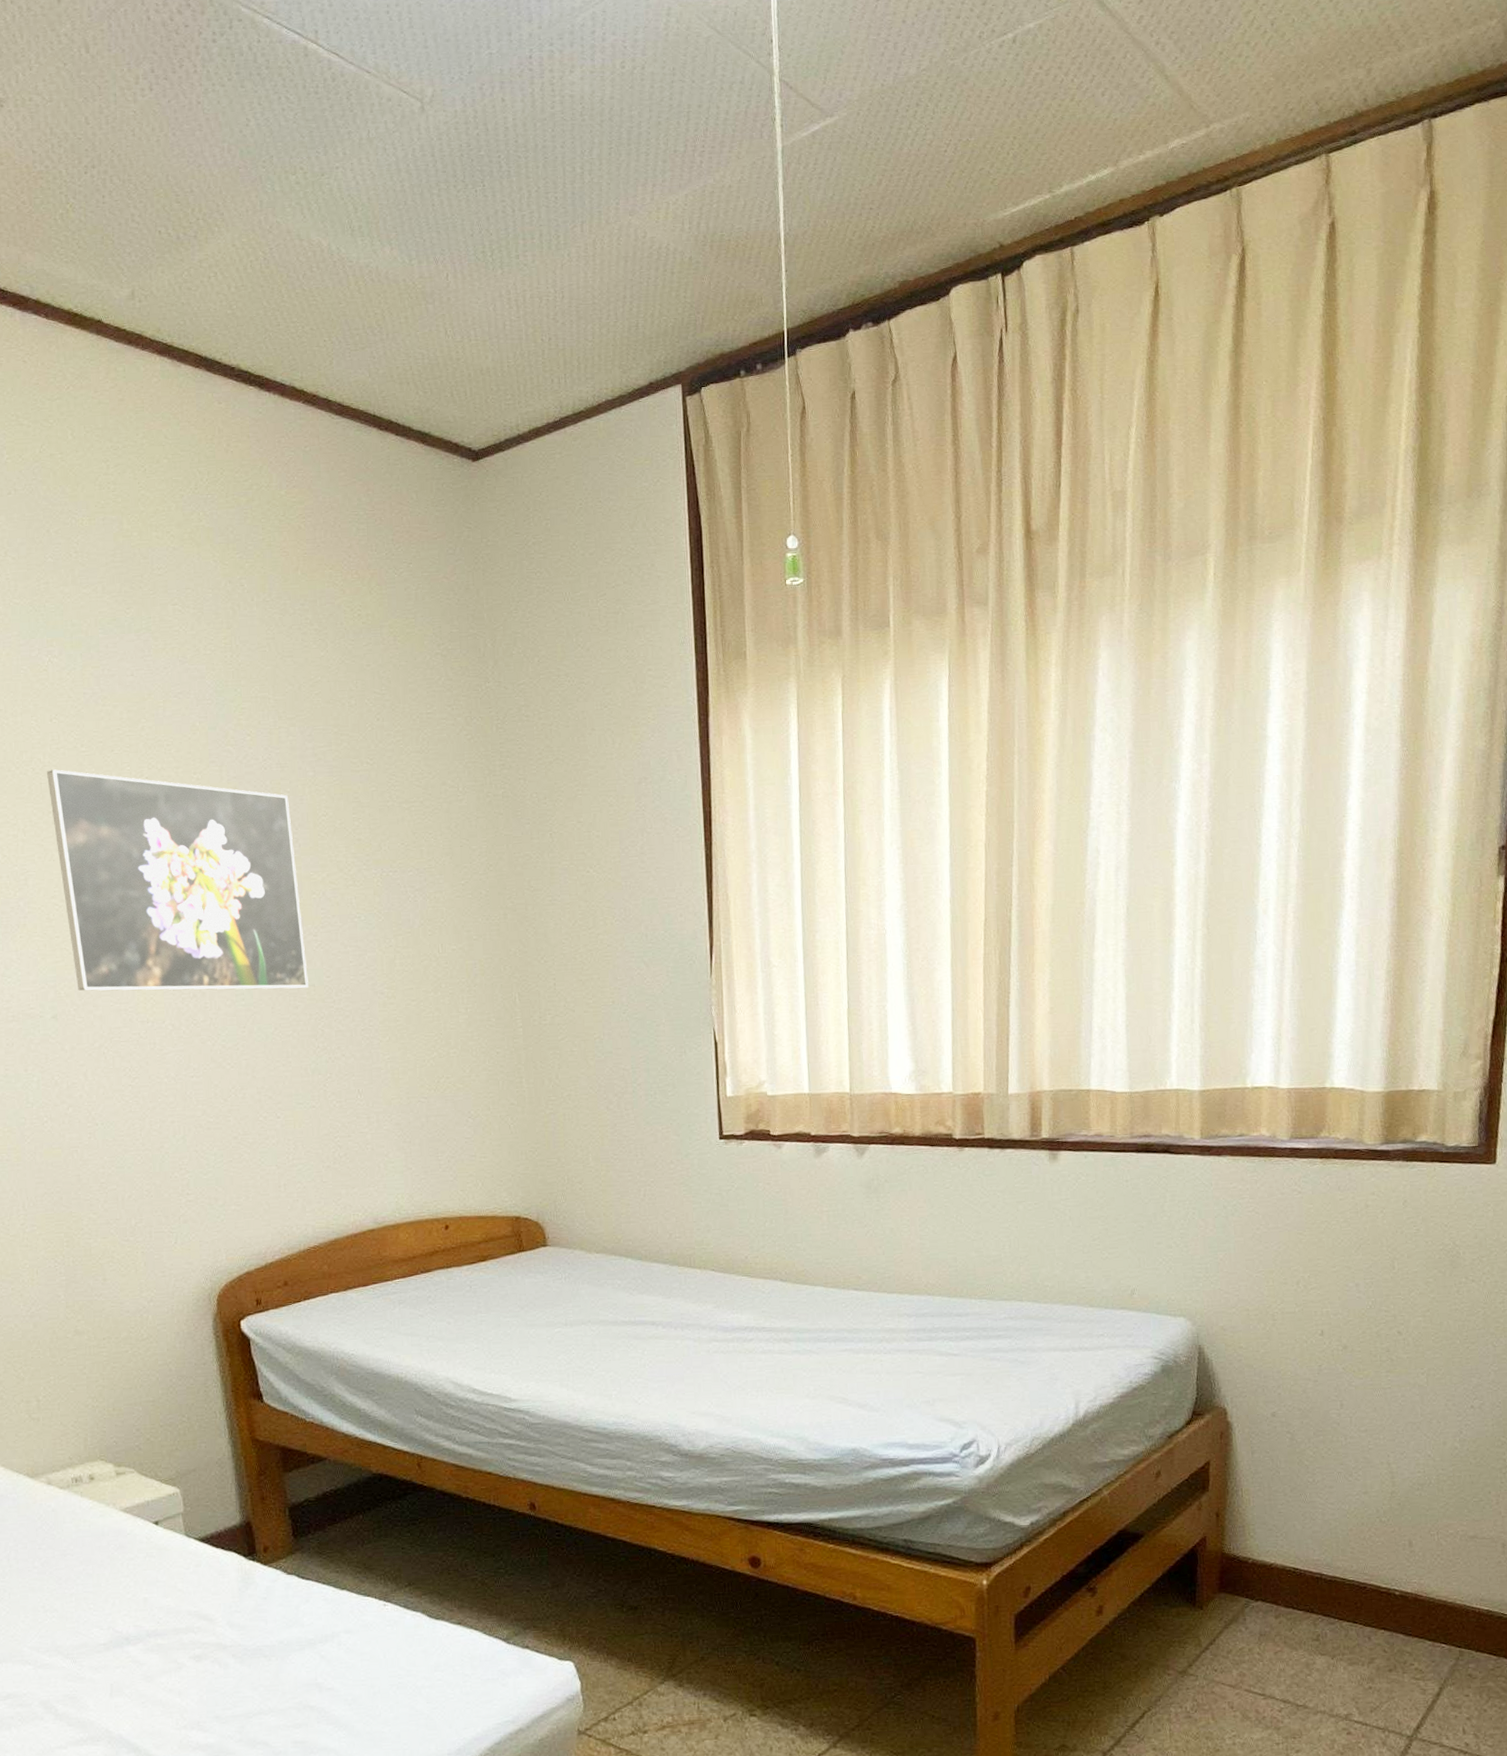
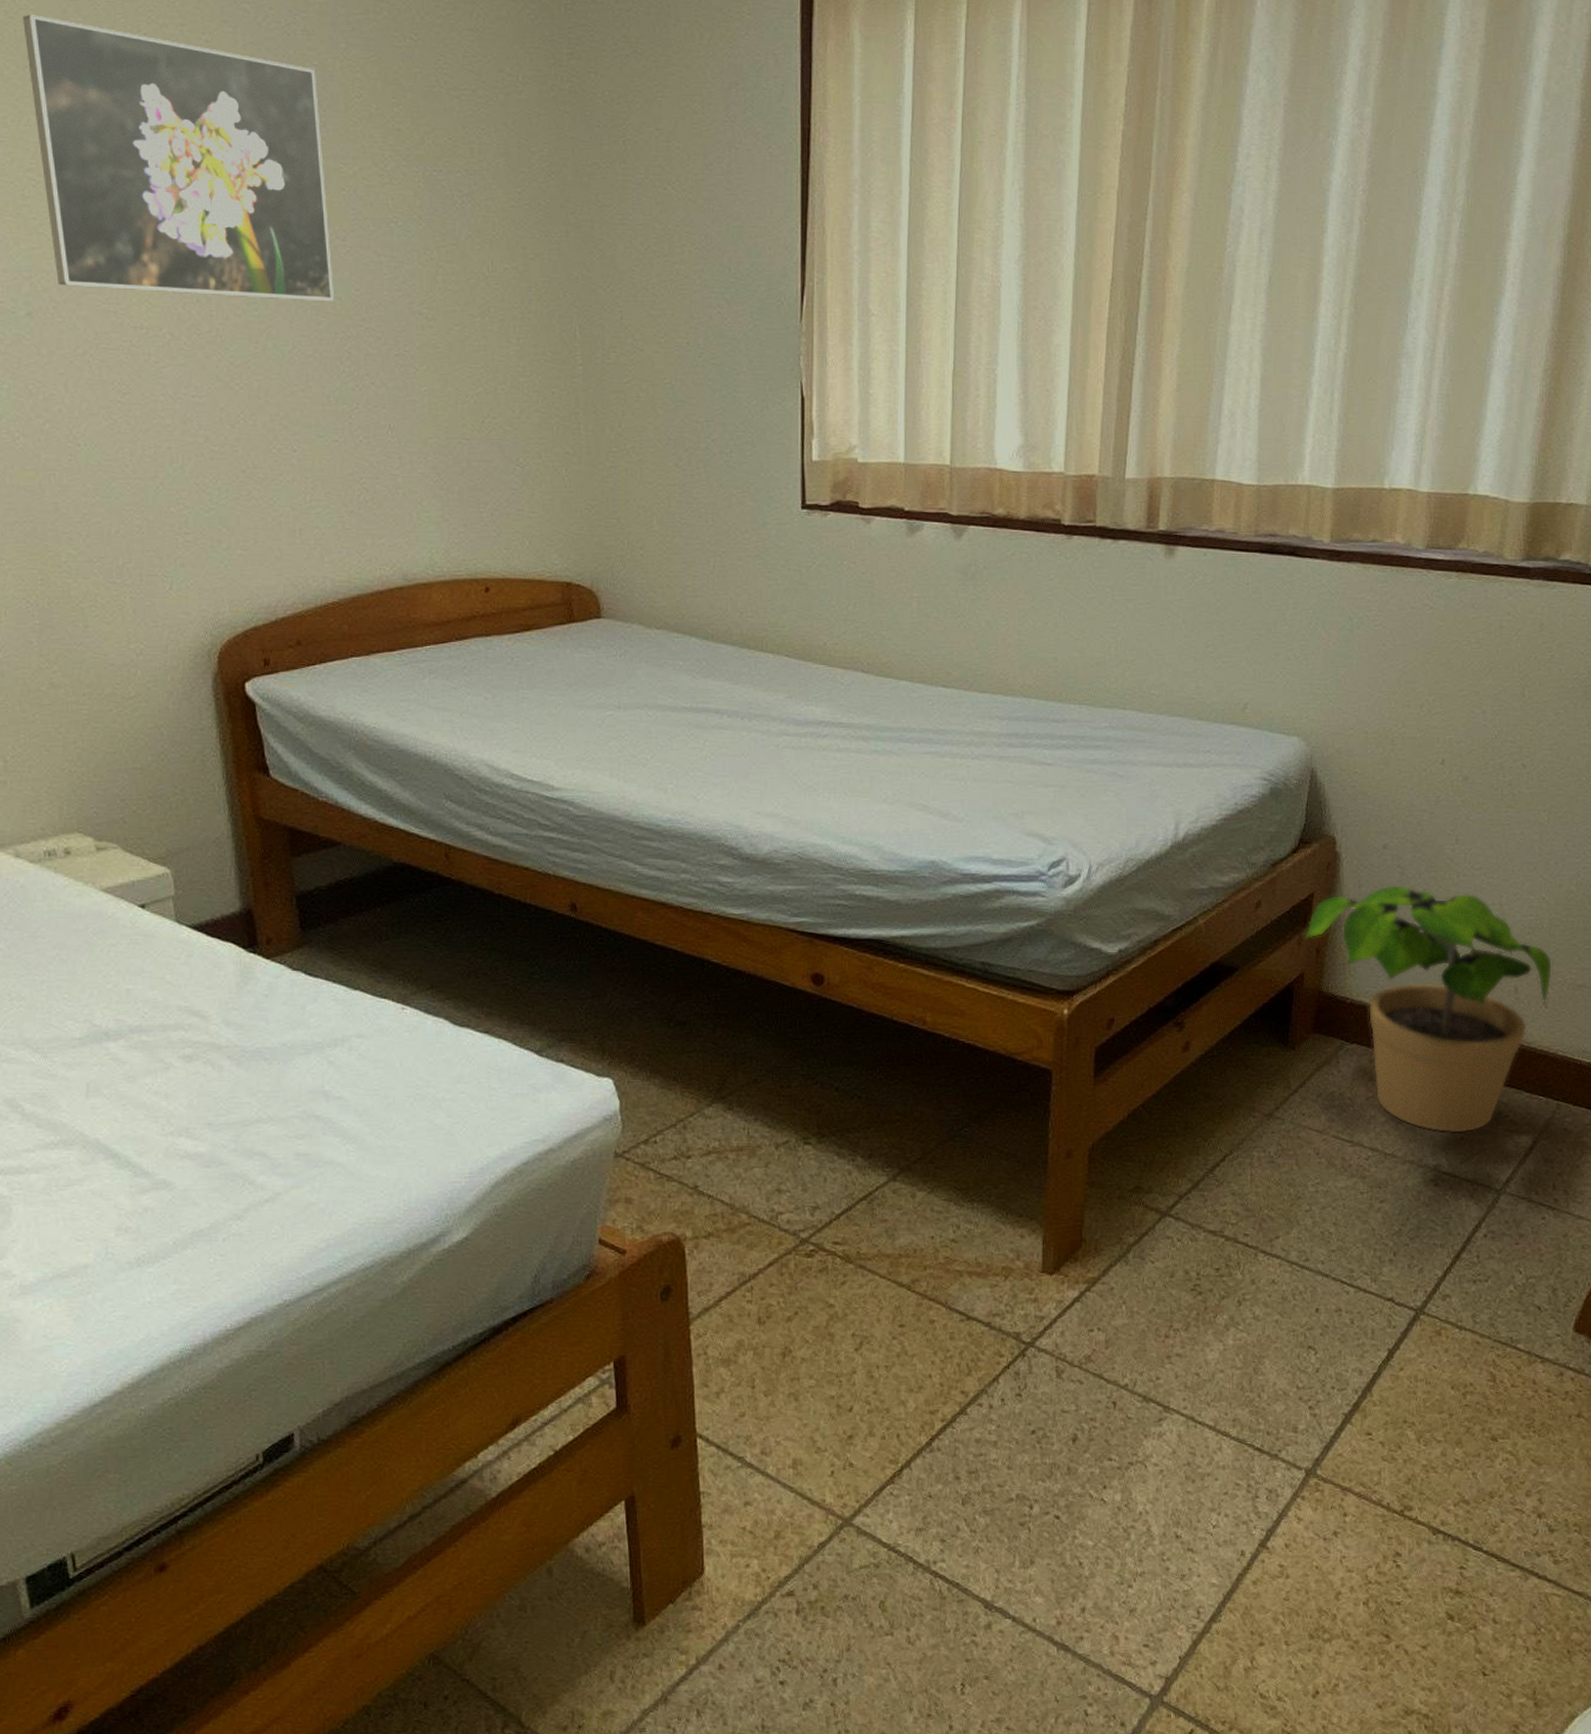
potted plant: none [1203,1449,1445,1684] -> present [1303,884,1553,1133]

